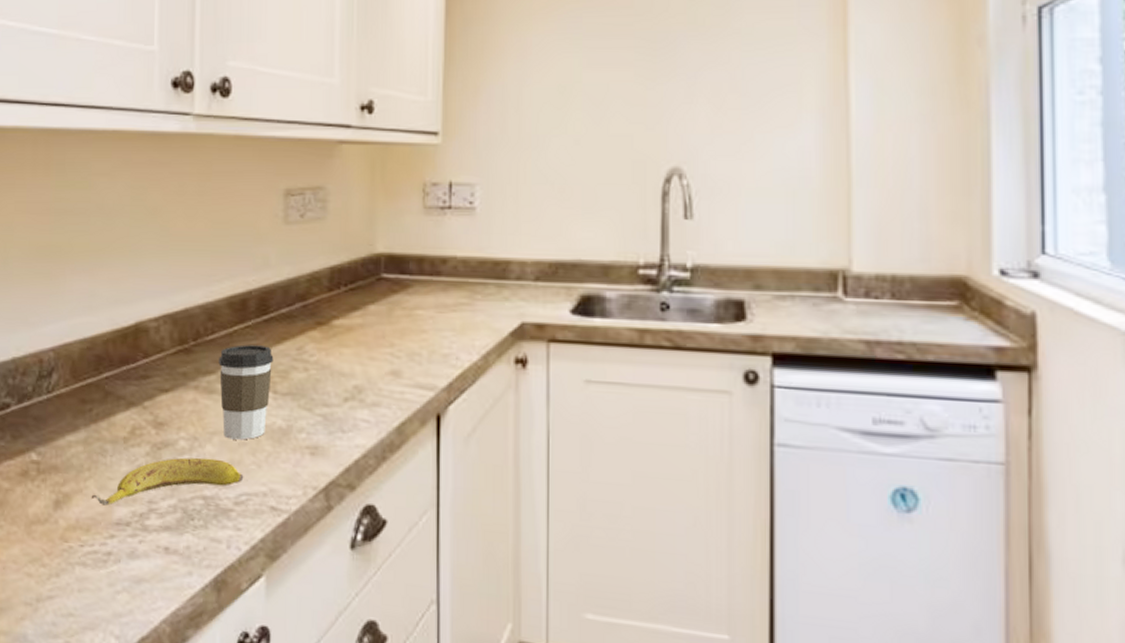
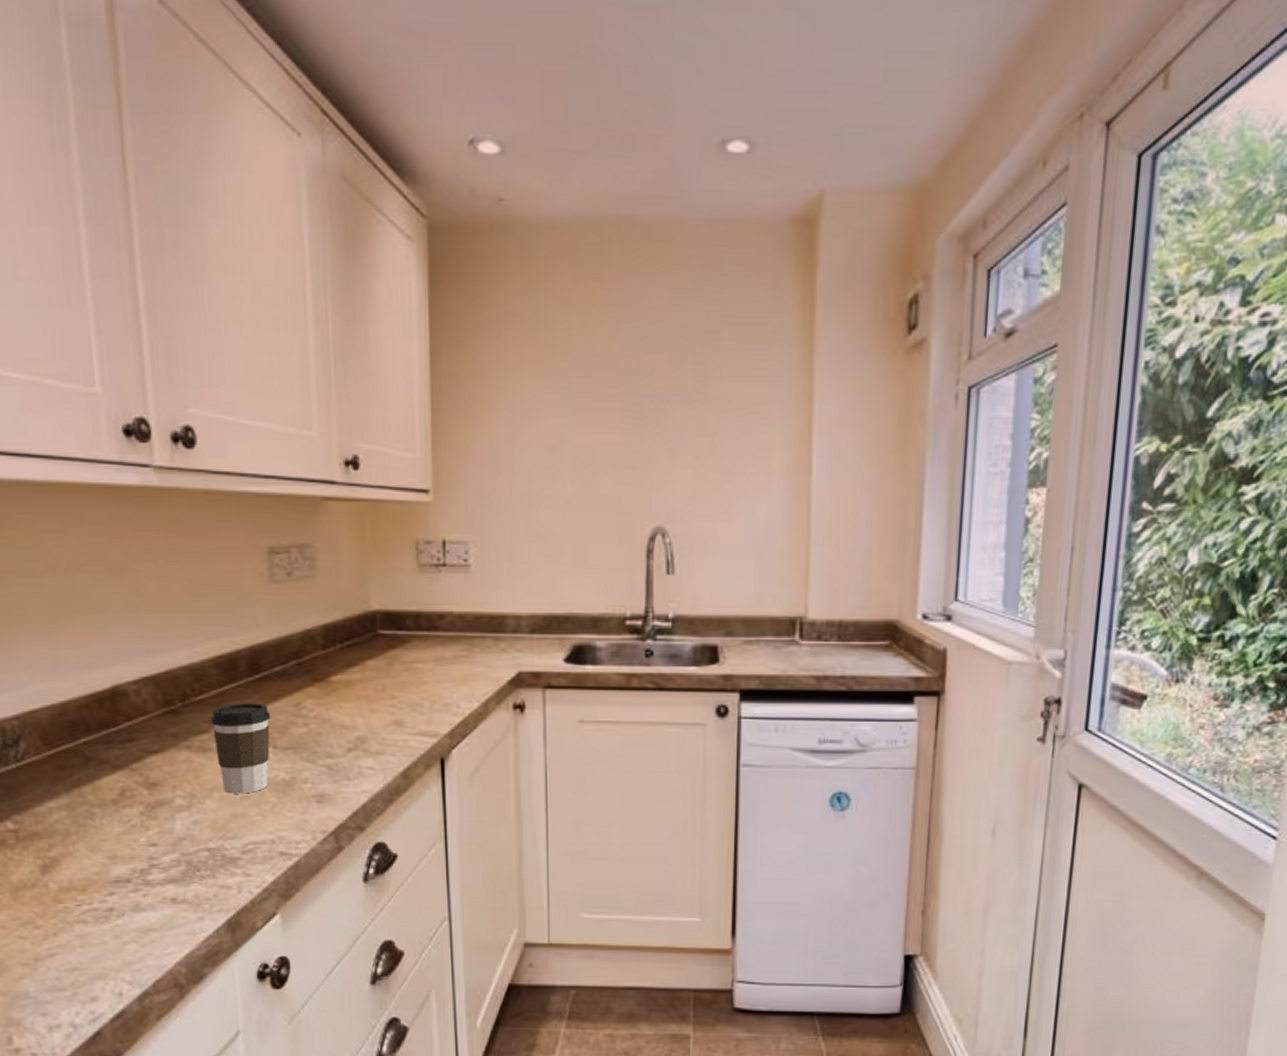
banana: present [91,457,244,506] -> none [83,813,250,866]

